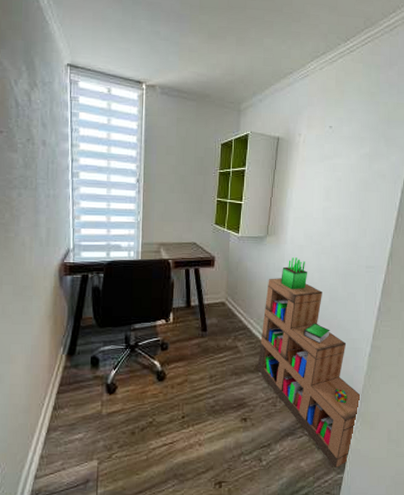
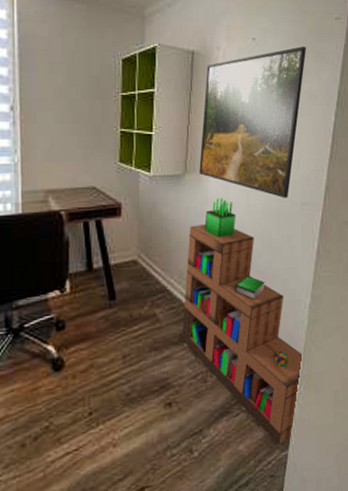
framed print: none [278,133,378,261] -> present [199,46,307,198]

